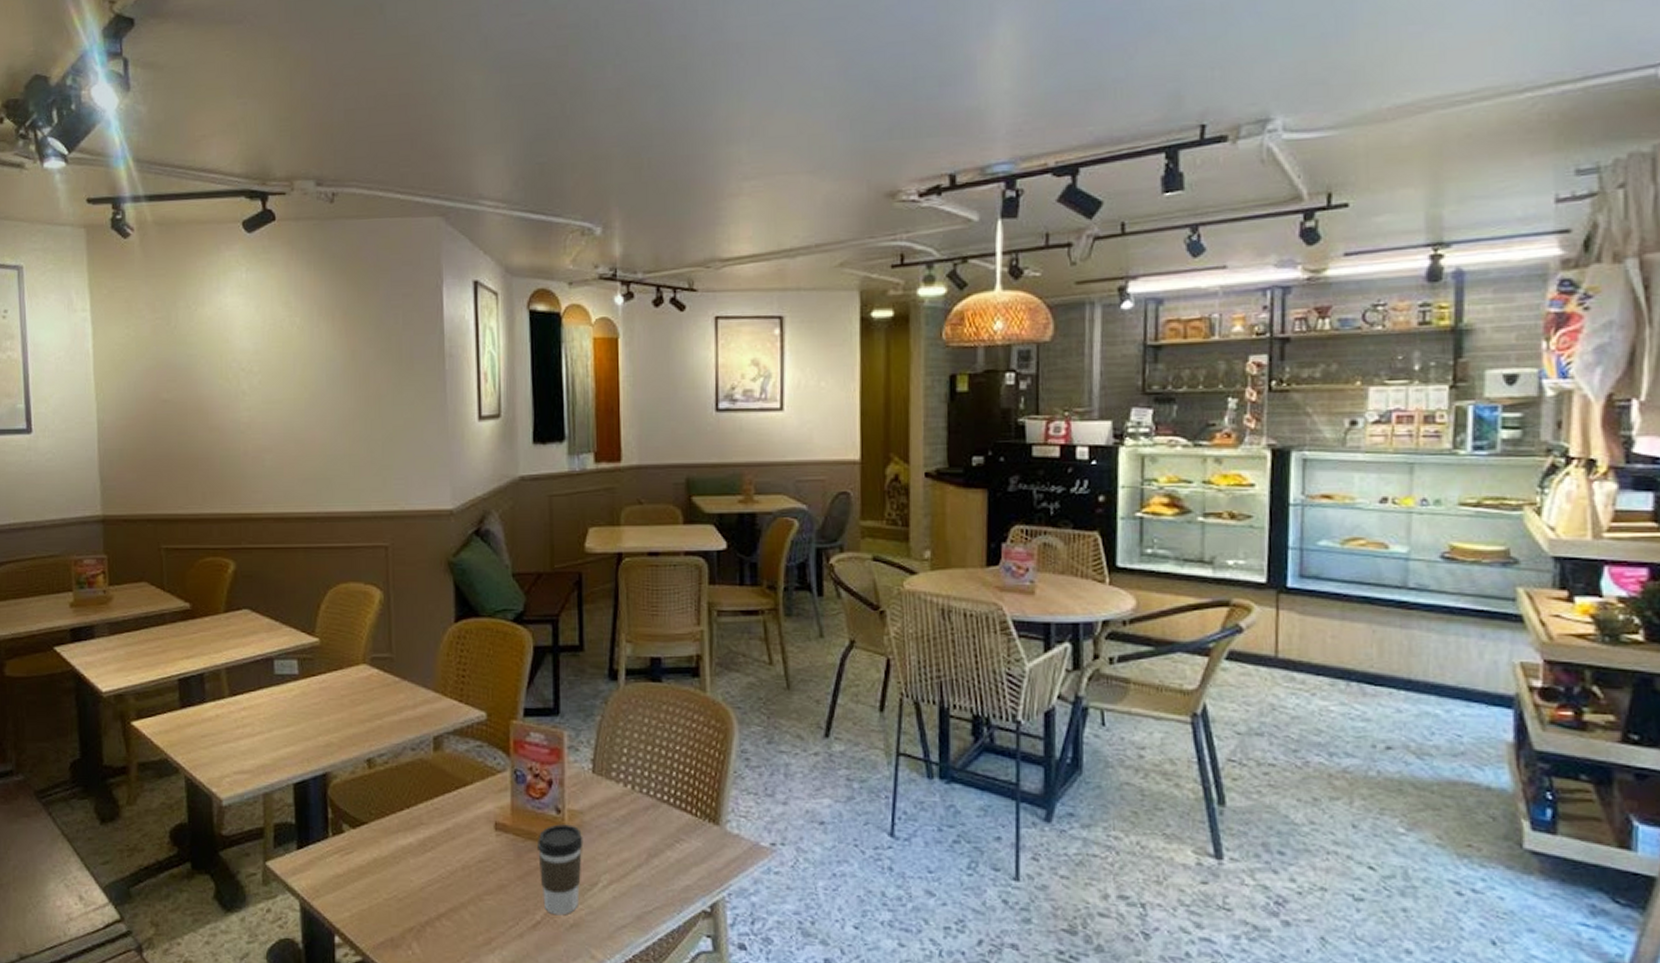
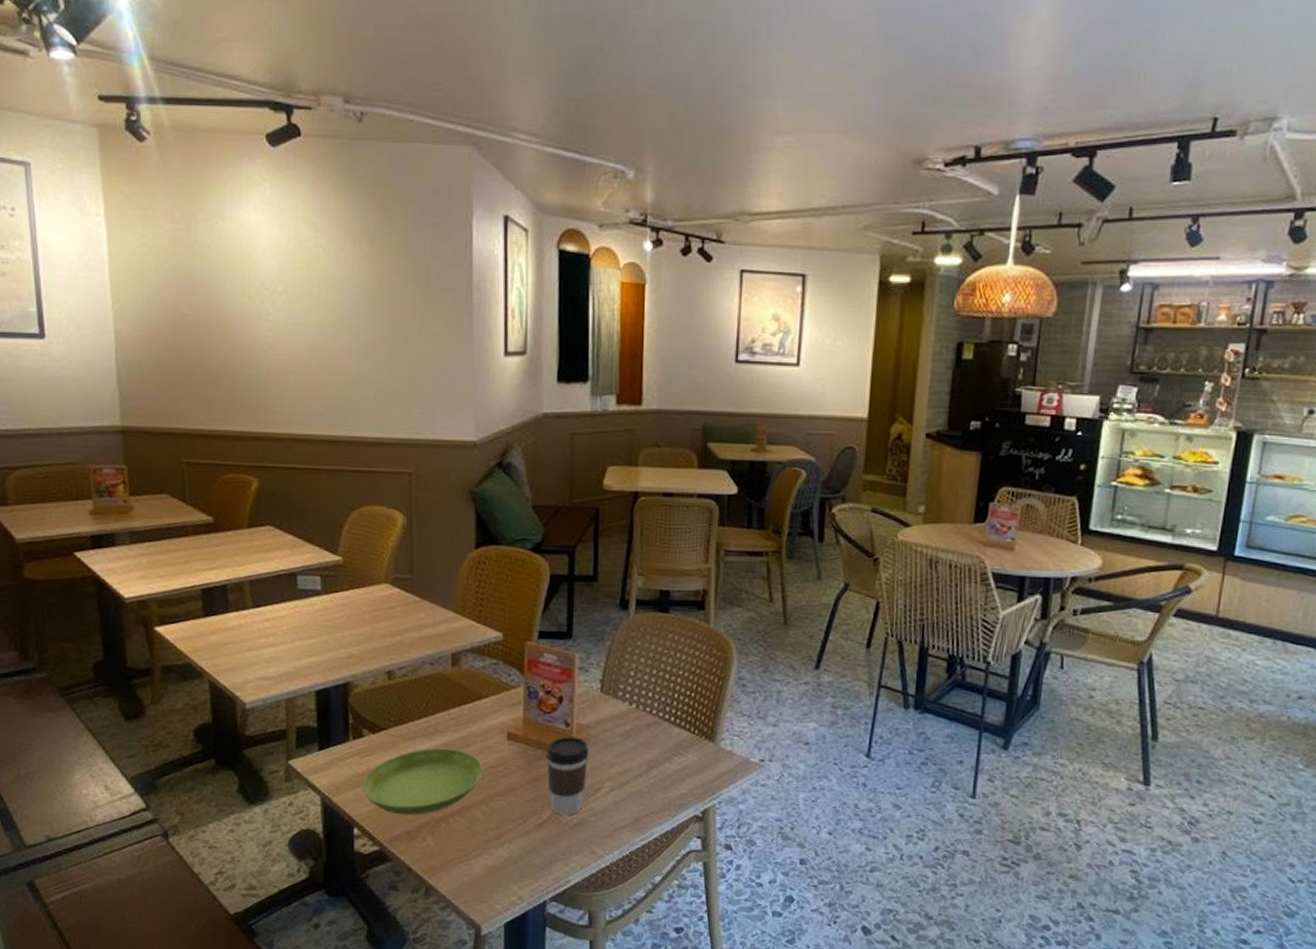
saucer: none [343,842,470,920] -> present [363,748,483,816]

